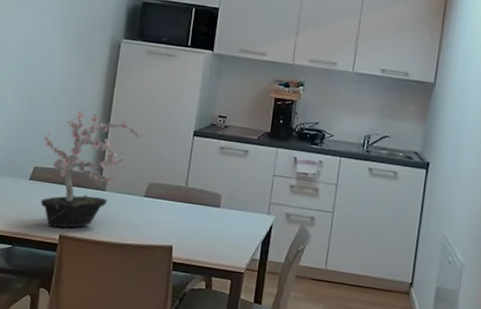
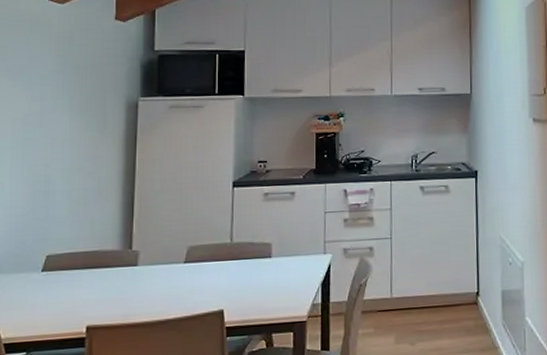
potted plant: present [40,110,143,228] -> none [55,182,176,320]

